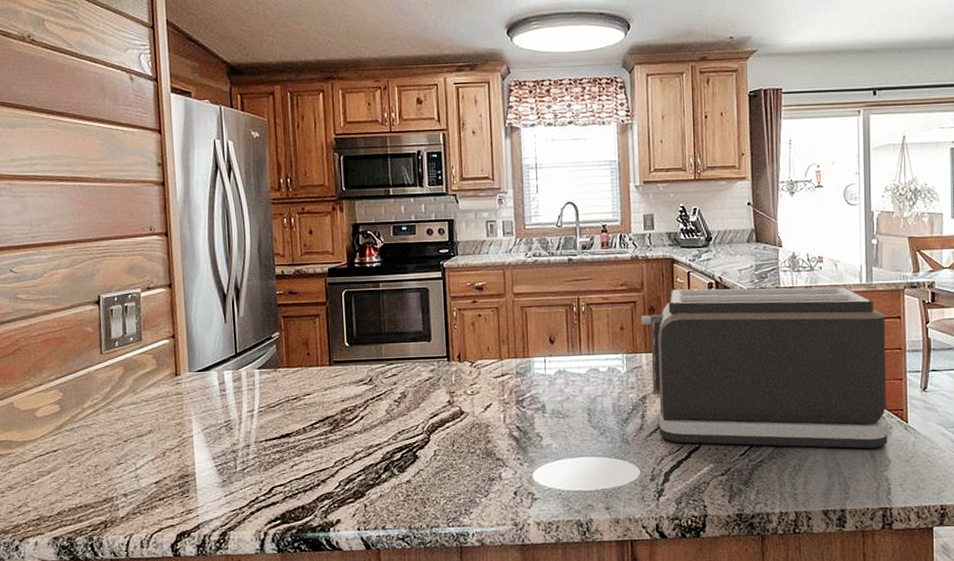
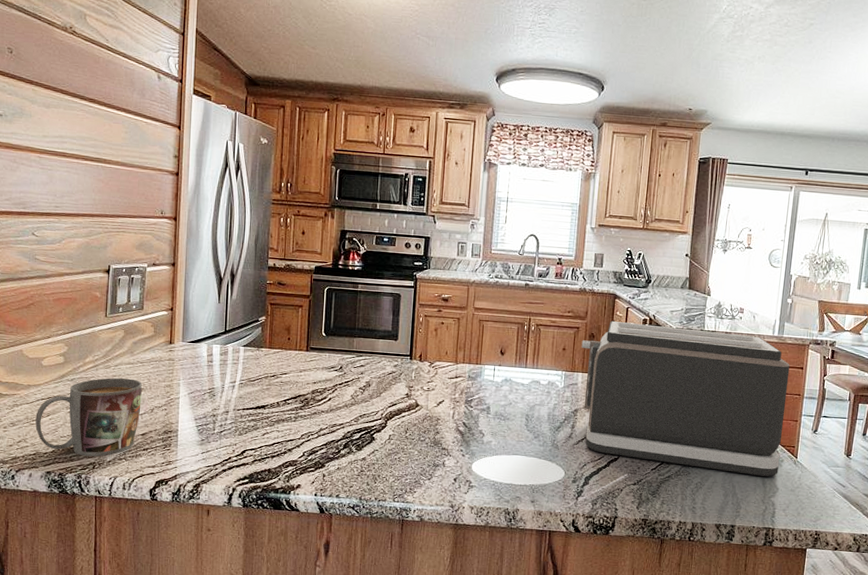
mug: none [35,420,152,515] -> present [35,377,142,457]

